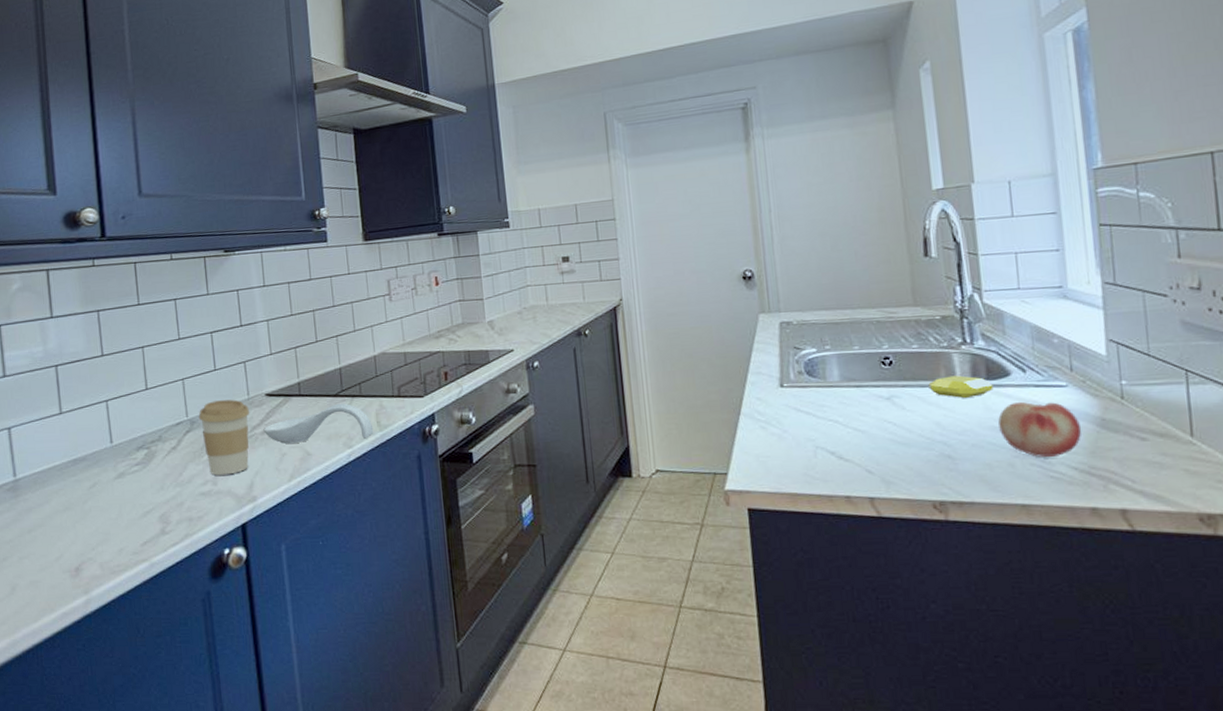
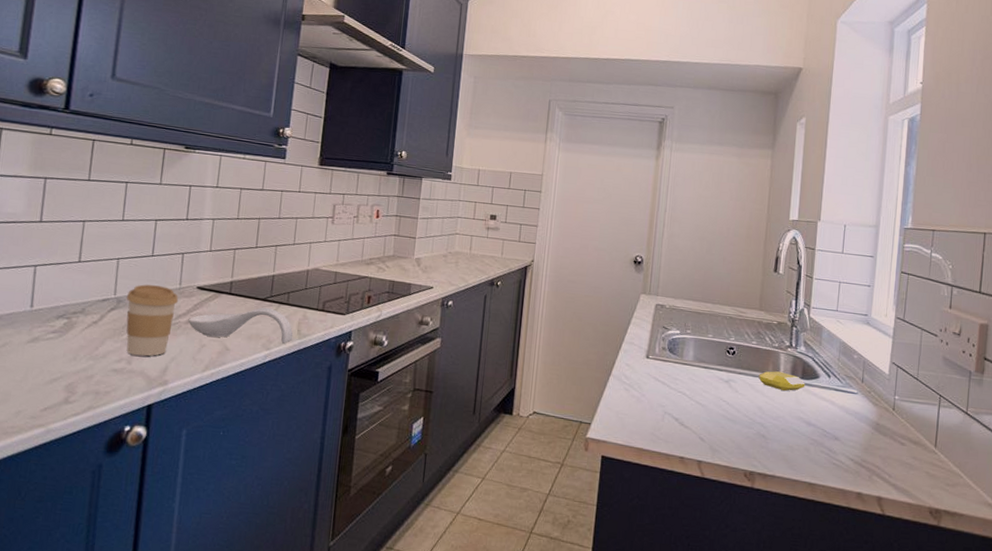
fruit: present [998,401,1082,457] -> none [803,400,862,448]

